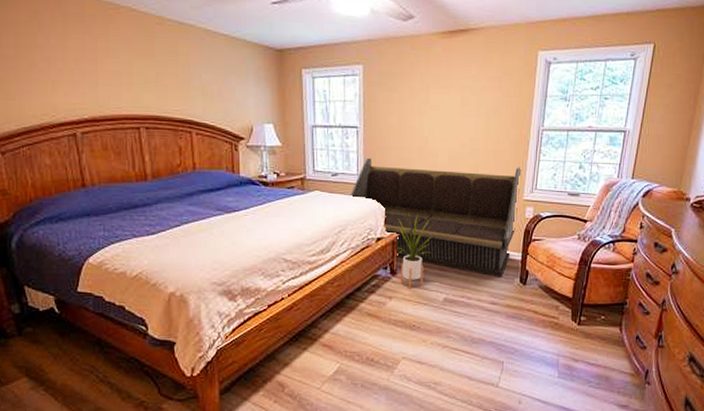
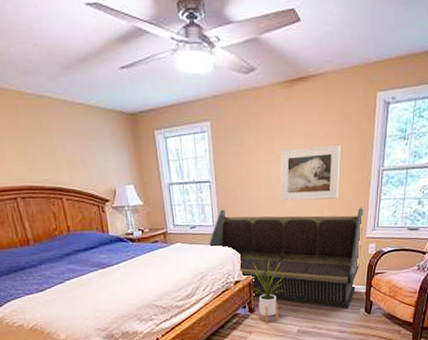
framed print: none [433,99,499,156] -> present [280,144,341,201]

